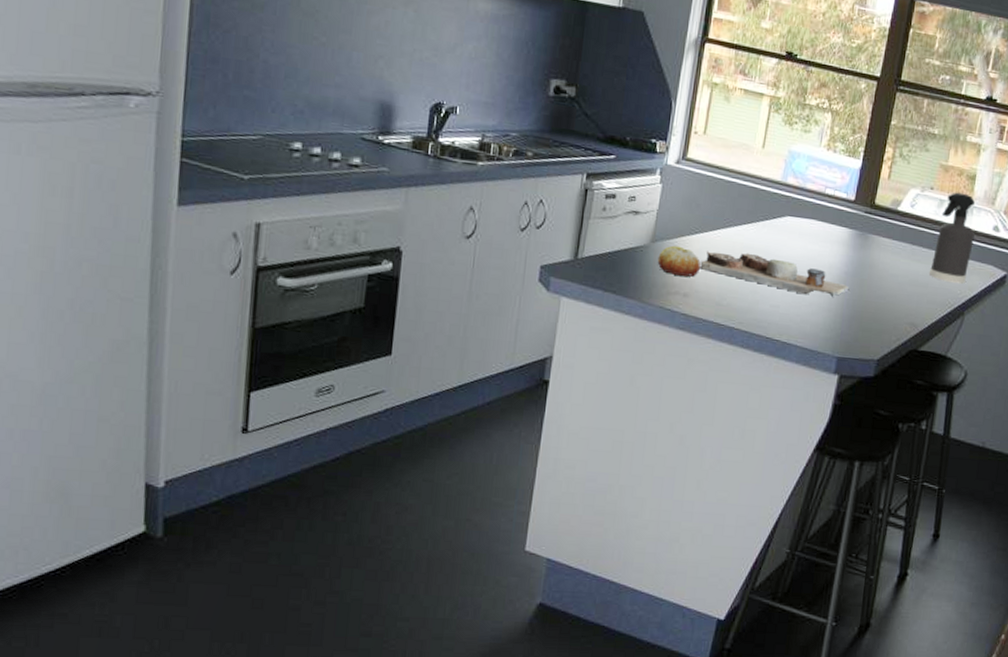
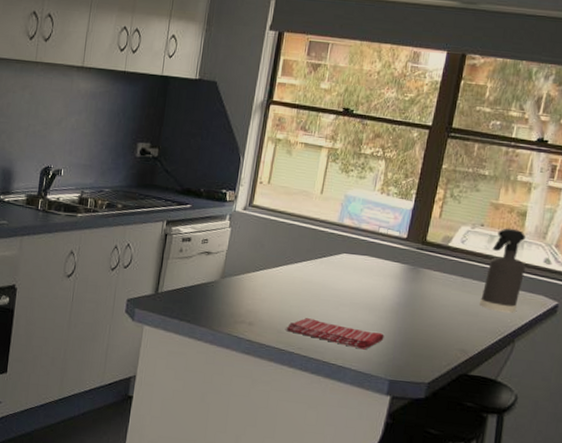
fruit: present [657,245,701,277] -> none [226,281,264,308]
cutting board: present [700,251,850,297] -> none [263,285,402,325]
dish towel: none [725,288,832,324] -> present [286,318,384,350]

